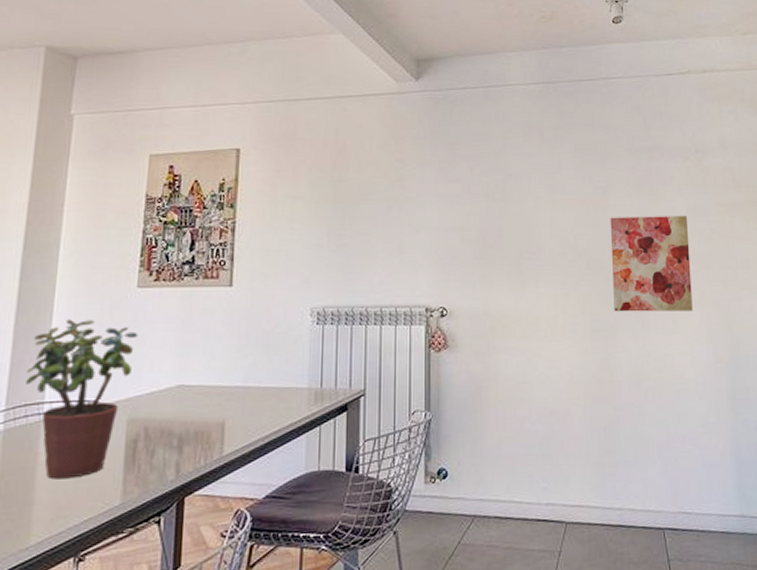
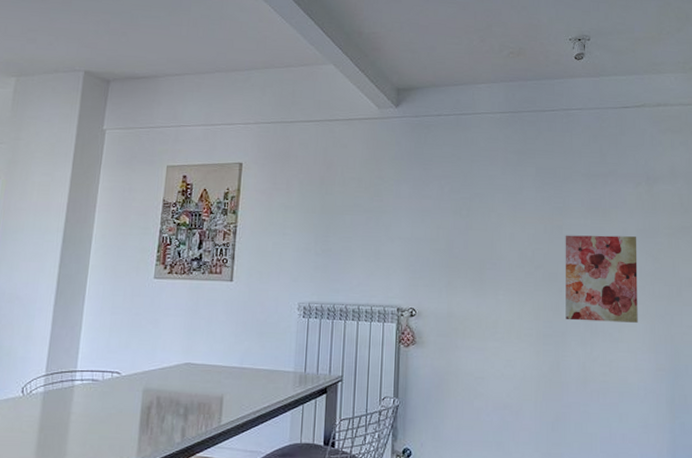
potted plant: present [26,319,139,480] -> none [62,302,154,436]

